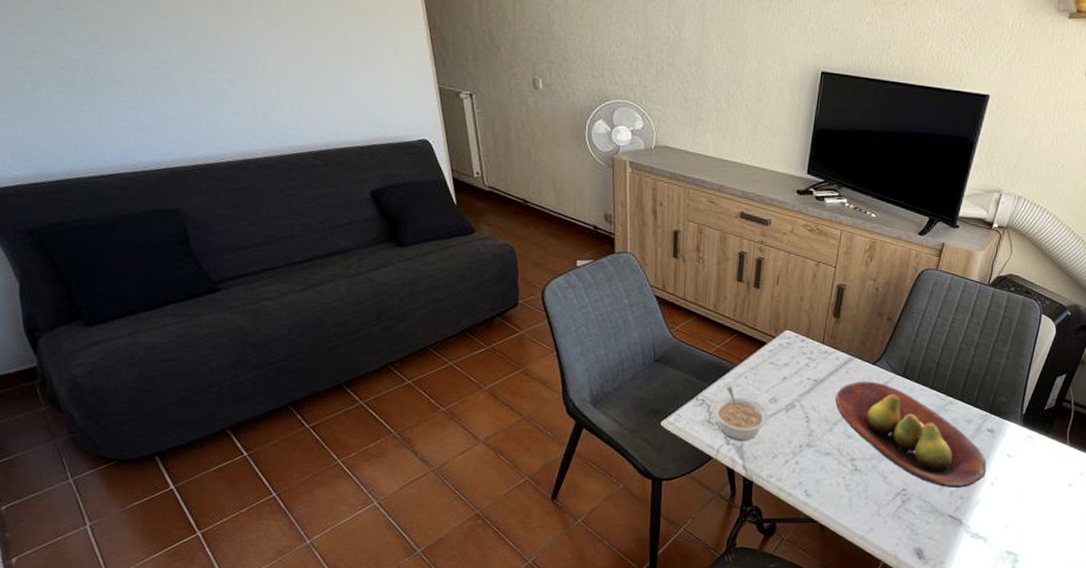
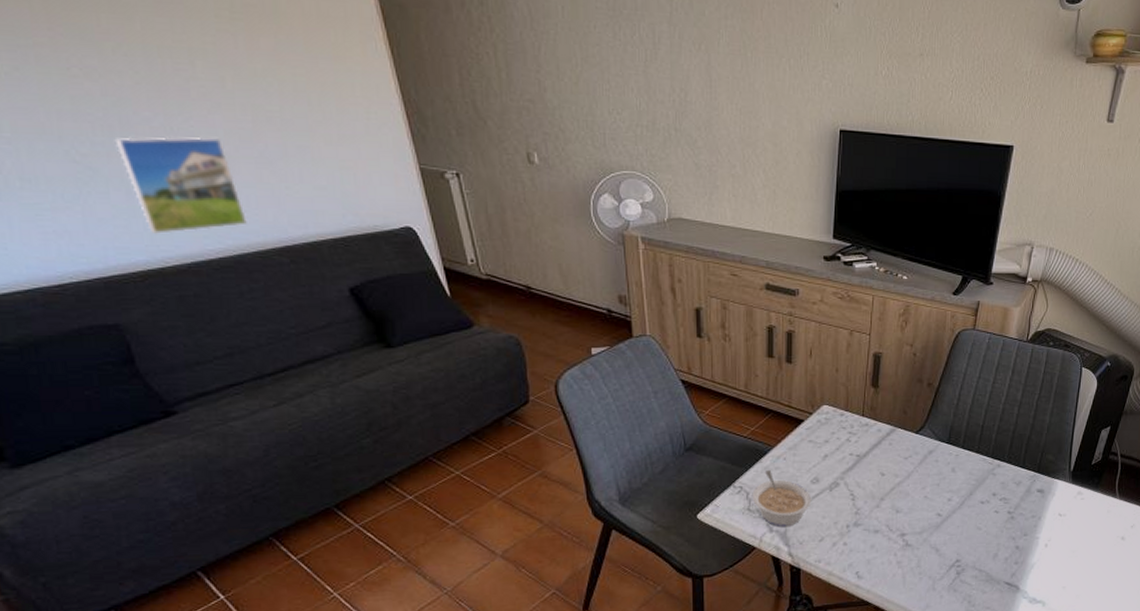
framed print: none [187,47,290,134] -> present [114,136,247,235]
fruit bowl: present [835,380,987,488] -> none [881,451,1039,554]

